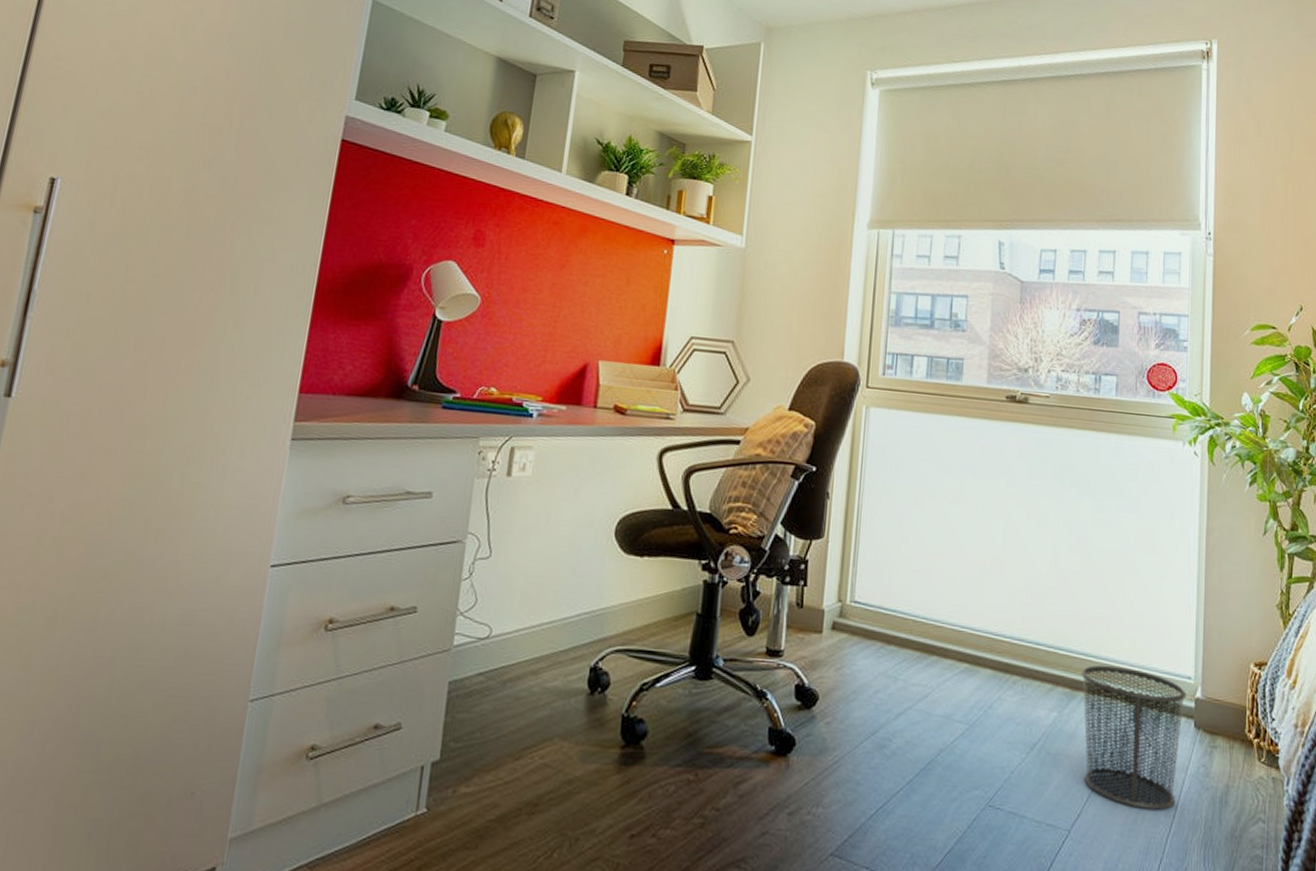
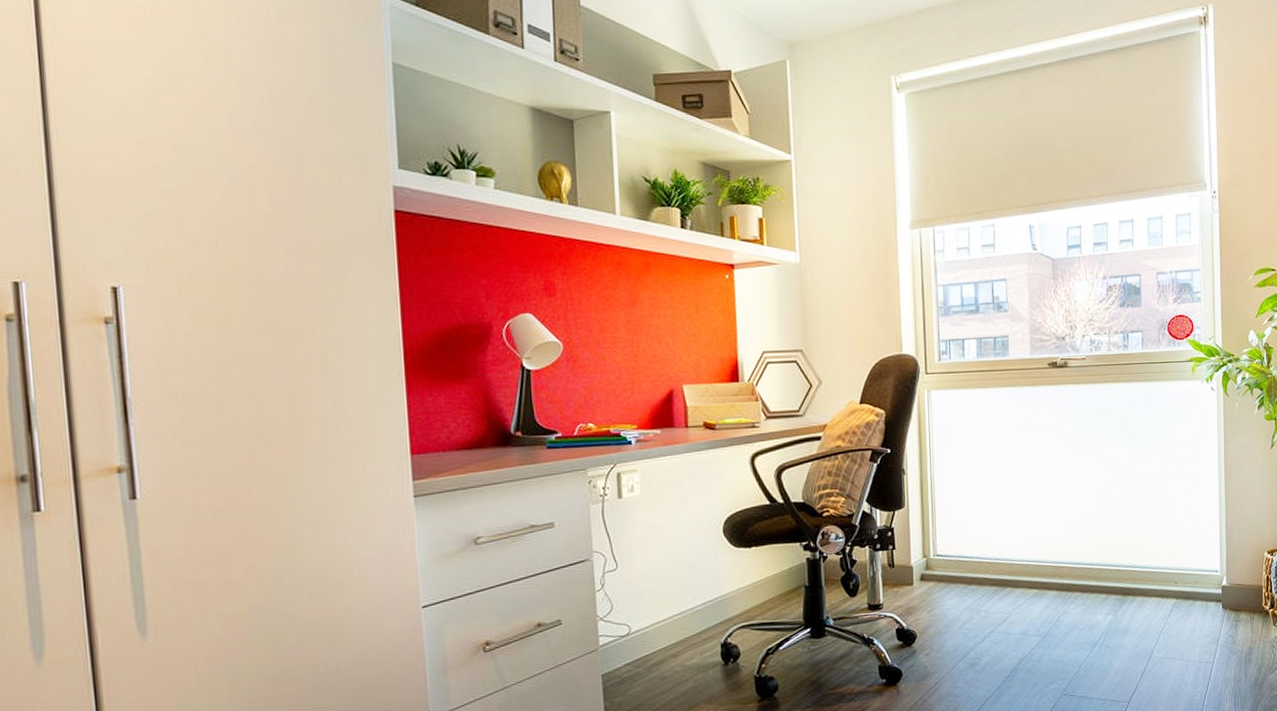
waste bin: present [1081,665,1187,810] -> none [1129,571,1215,677]

